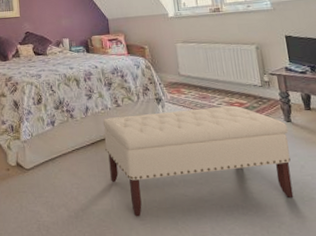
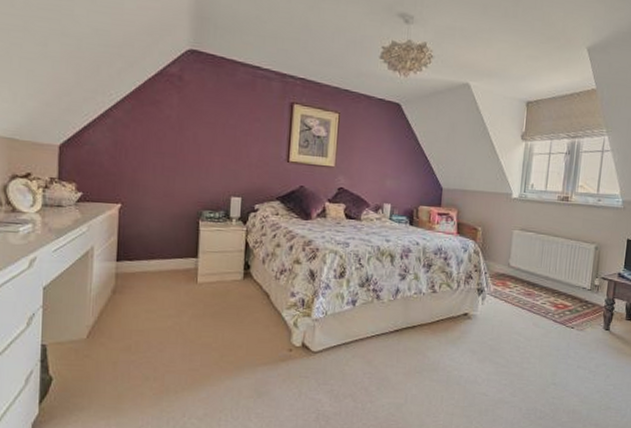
bench: present [102,105,294,217] -> none [410,304,605,414]

